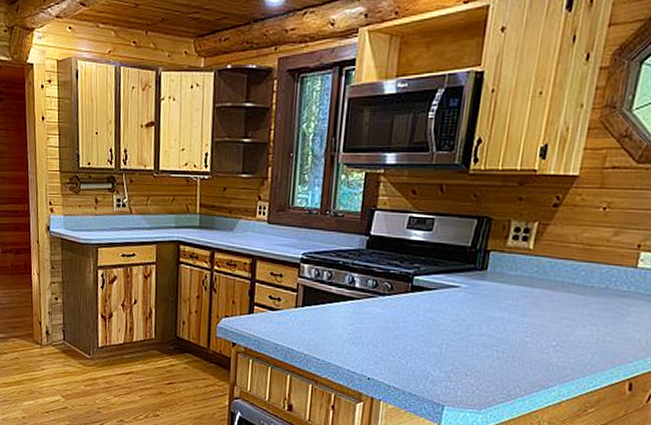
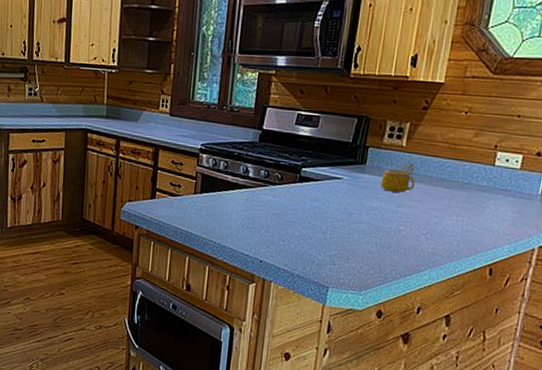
mug: none [503,268,543,301] -> present [380,163,415,193]

